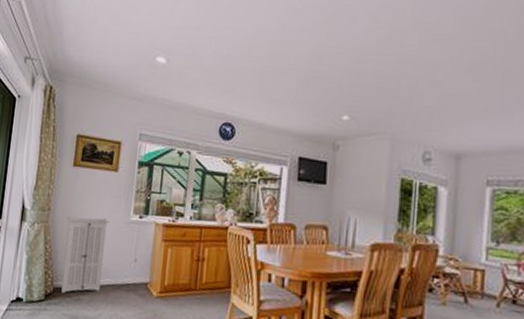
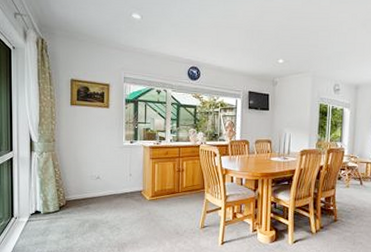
storage cabinet: present [61,217,109,294] -> none [70,145,106,205]

